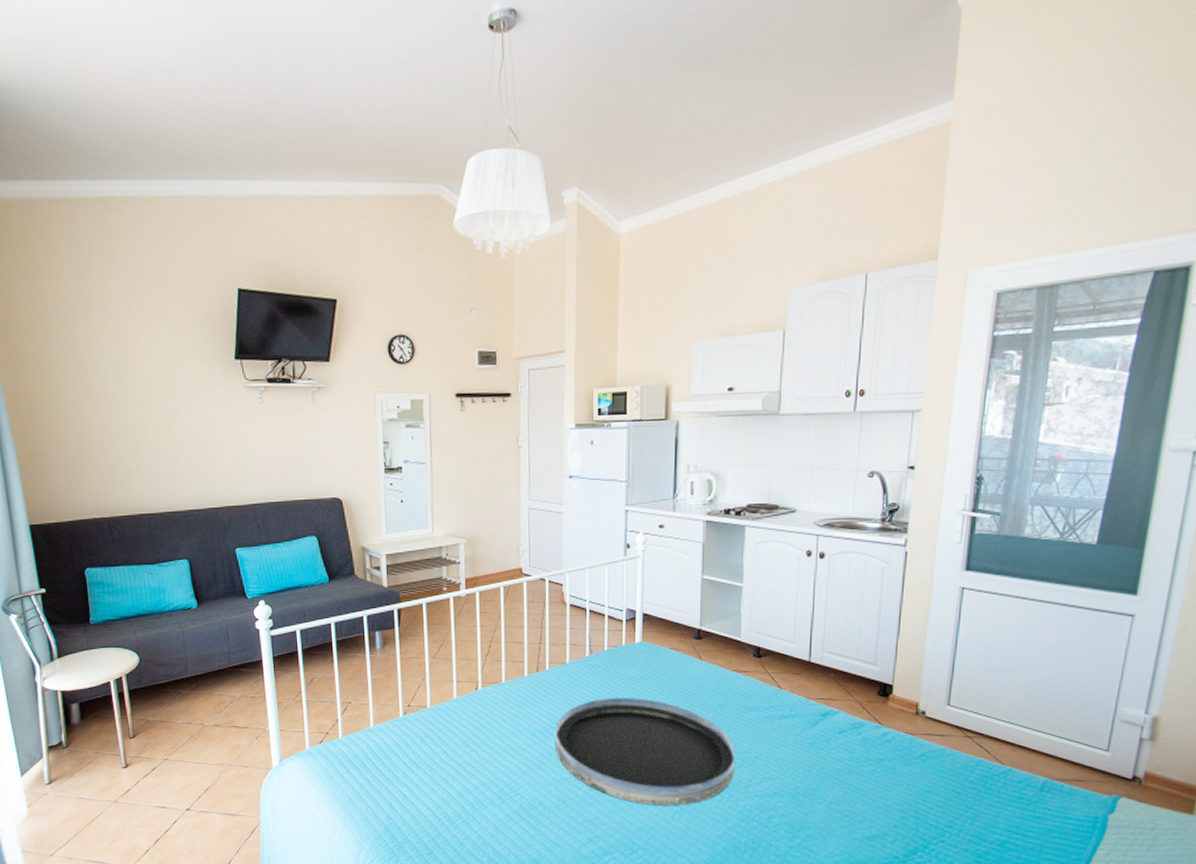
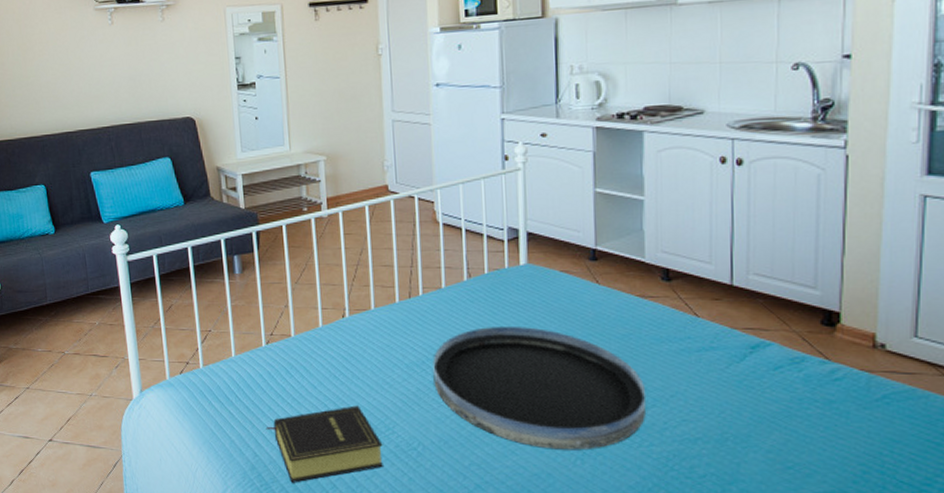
book: none [400,770,508,843] -> present [265,405,383,483]

